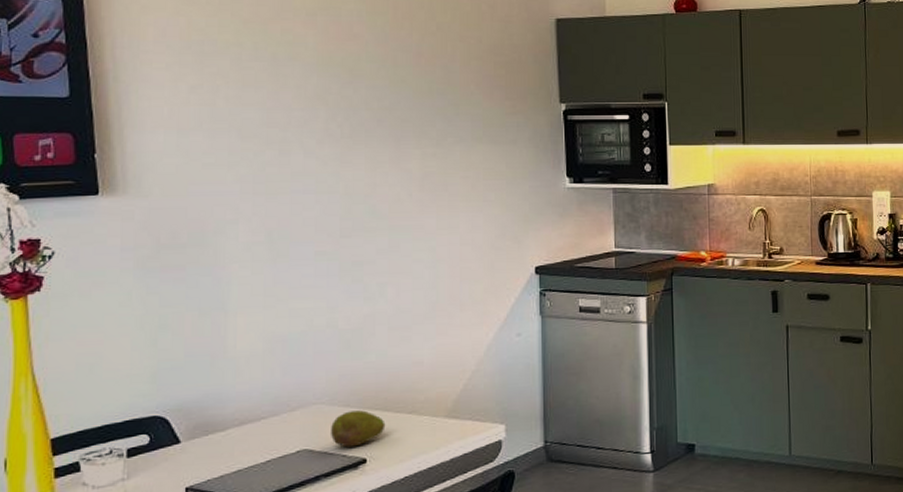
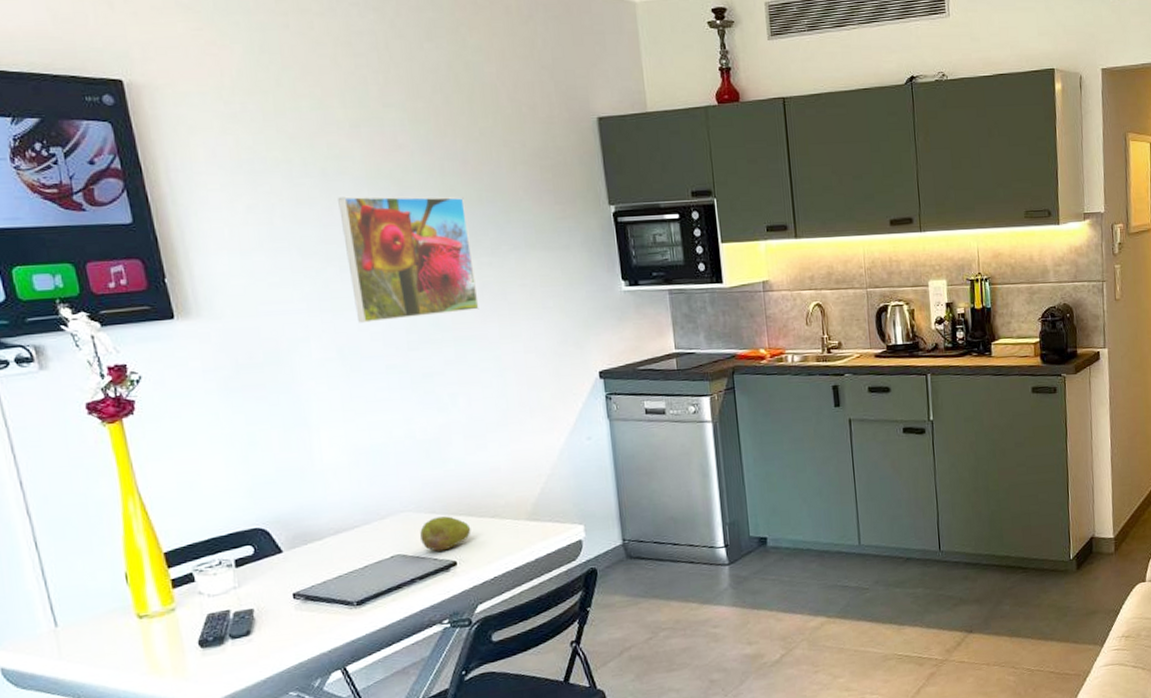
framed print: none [285,82,418,208] -> present [338,196,479,323]

